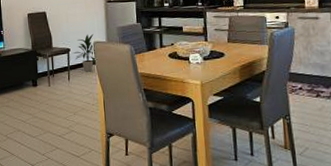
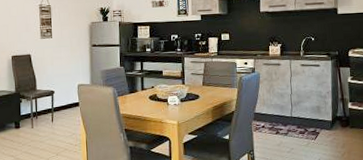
indoor plant: present [72,34,97,72] -> none [56,77,81,114]

